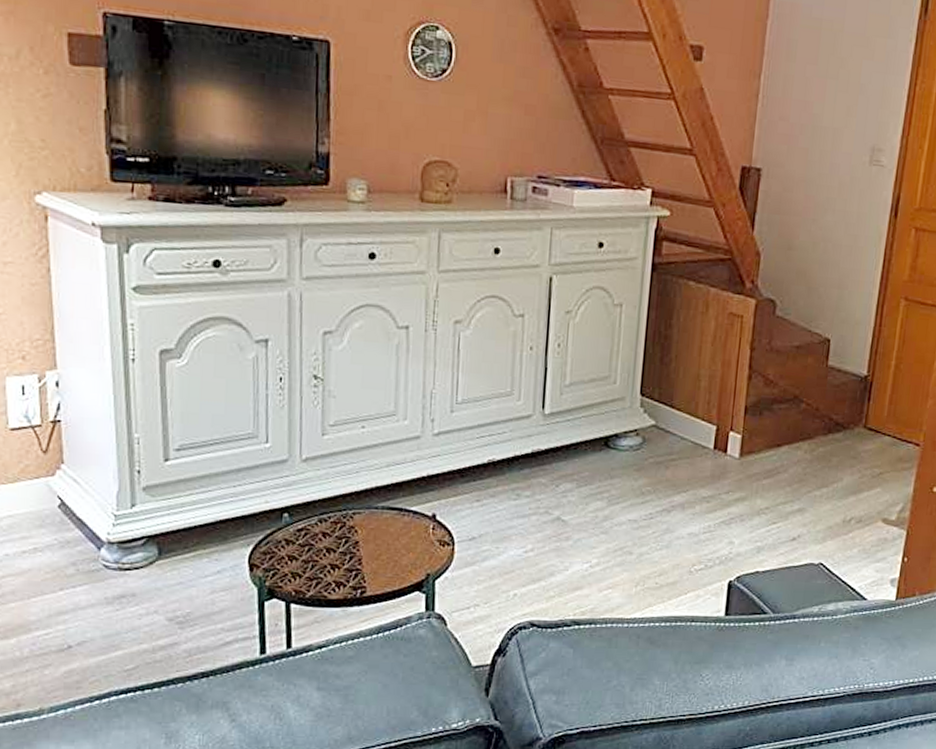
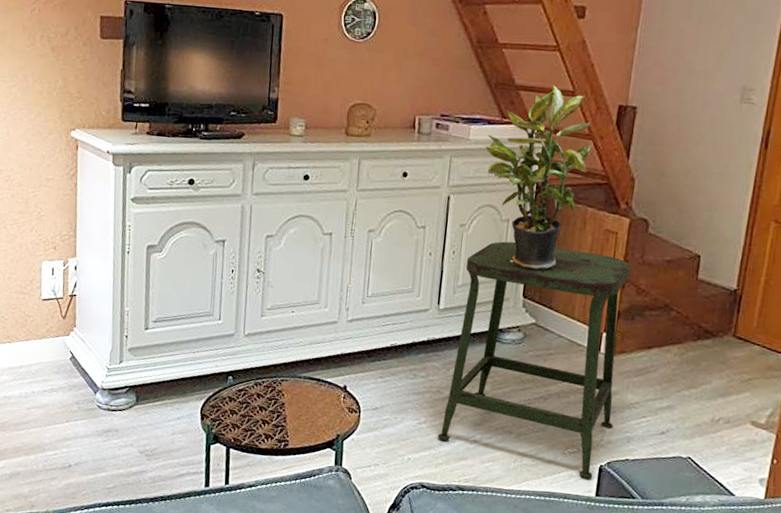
stool: none [548,330,757,597] -> present [438,241,630,479]
potted plant: none [591,141,713,363] -> present [485,85,592,271]

